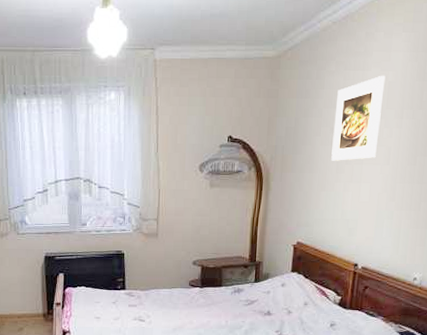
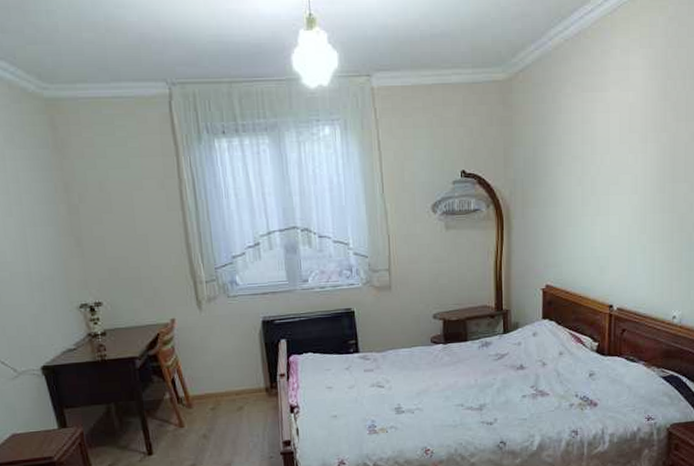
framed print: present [331,75,386,161] -> none [575,96,626,193]

